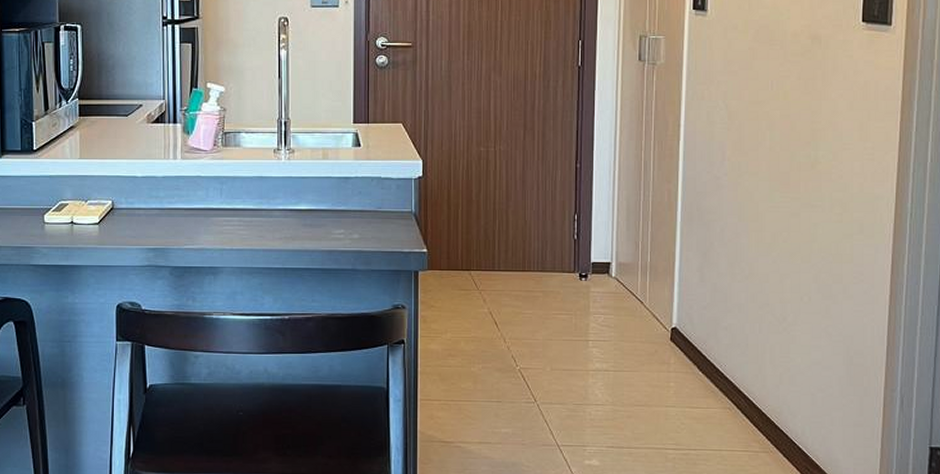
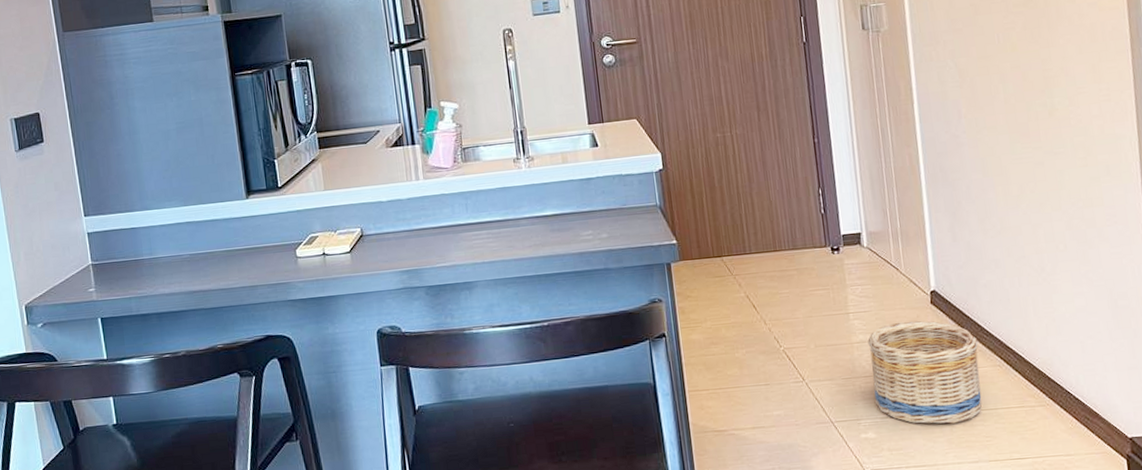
basket: none [603,354,712,460] -> present [868,320,982,424]

